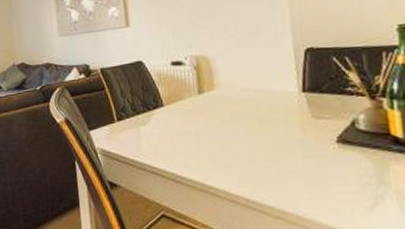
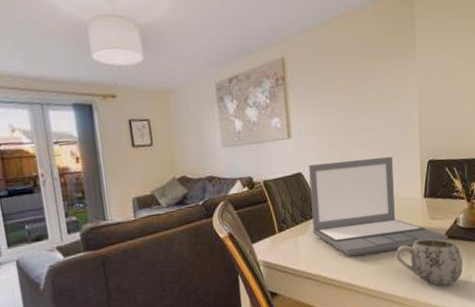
laptop: none [150,44,343,154] -> present [309,156,448,257]
mug: none [264,141,370,203] -> present [395,238,463,286]

